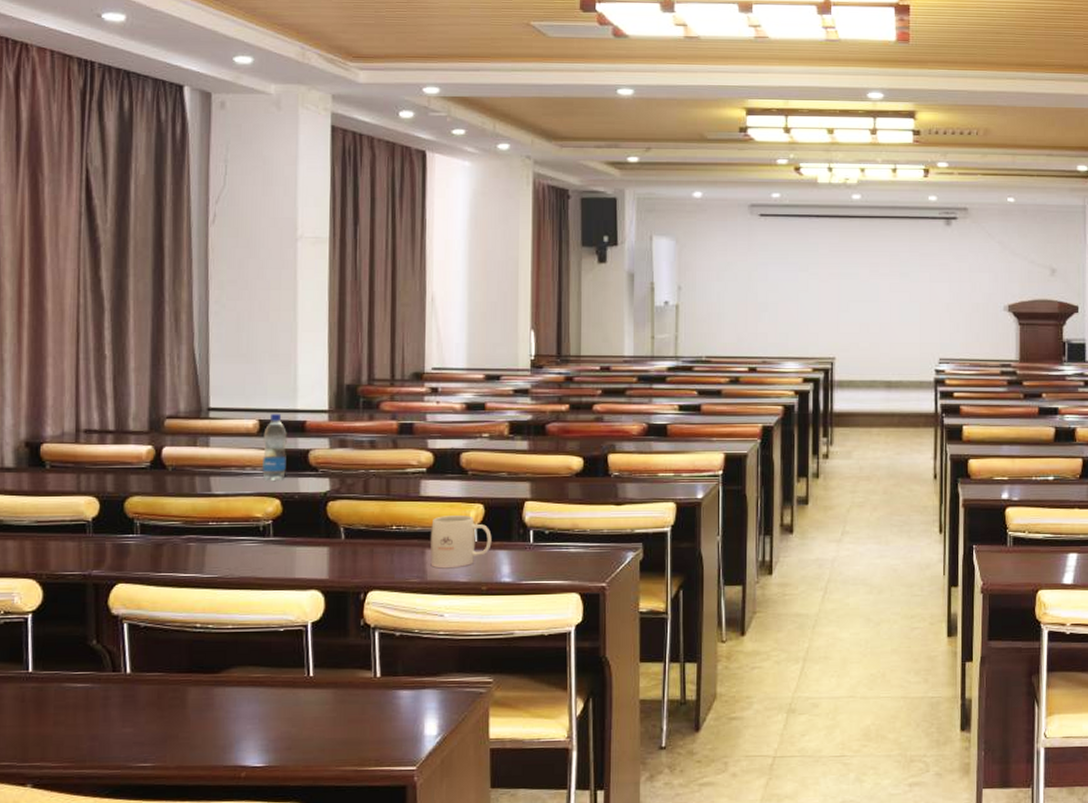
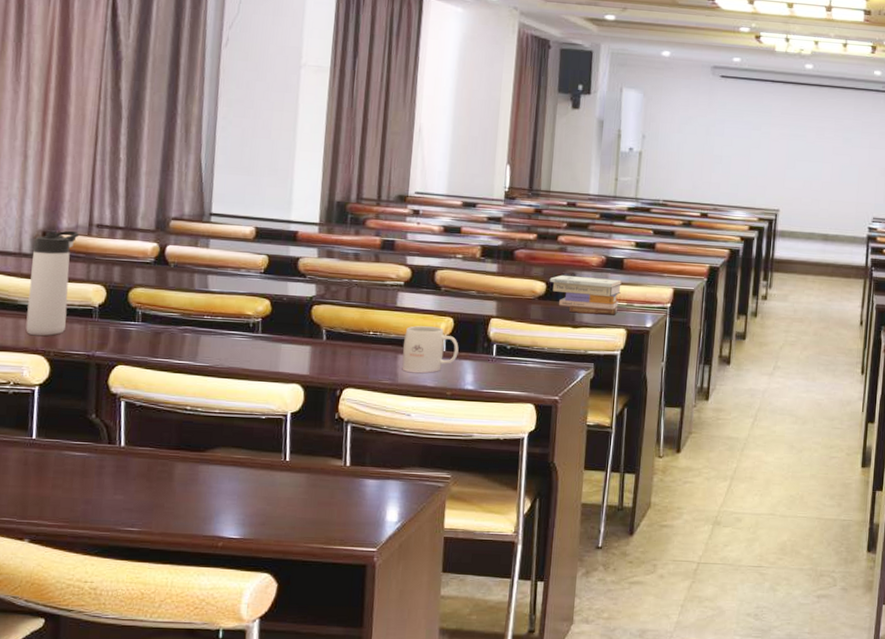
thermos bottle: none [13,438,65,558] -> present [25,230,79,337]
bottle: present [262,414,287,482] -> none [255,223,280,284]
books: none [586,447,666,490] -> present [549,275,622,316]

